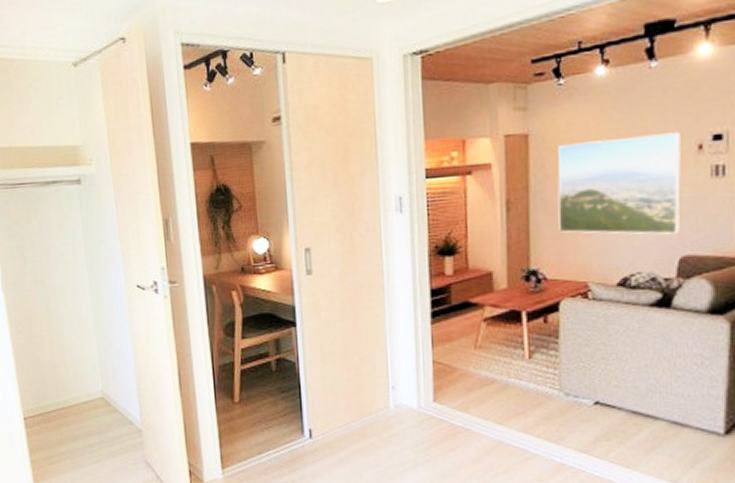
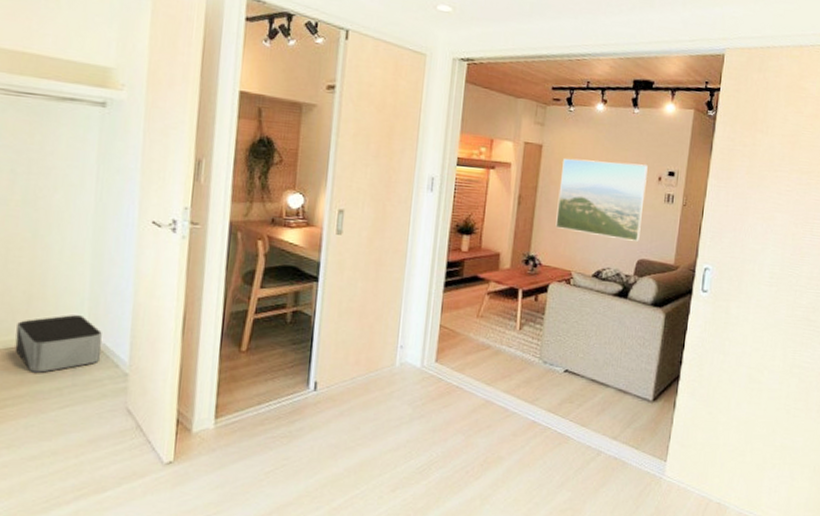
storage bin: none [49,379,117,432] -> present [15,315,102,373]

